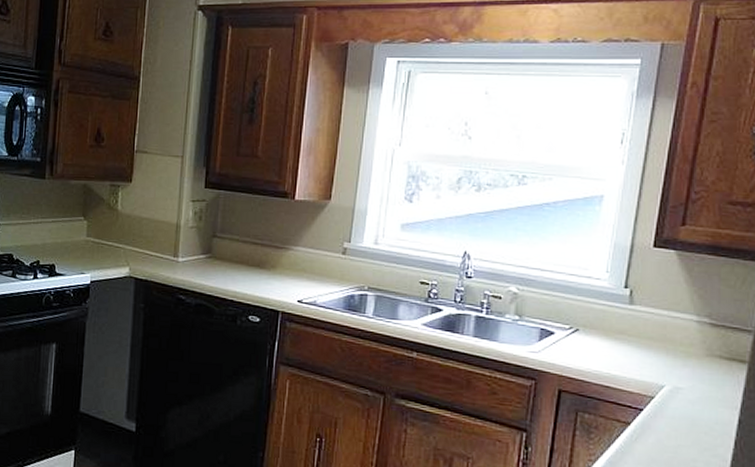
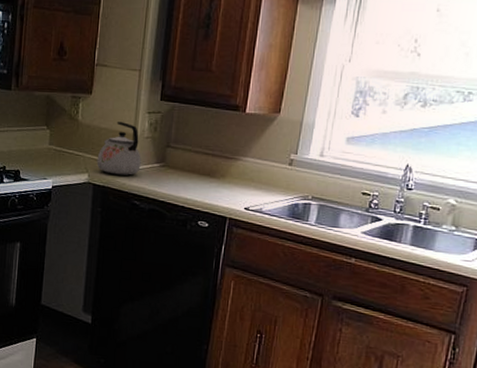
kettle: none [138,211,186,268] -> present [96,122,141,176]

